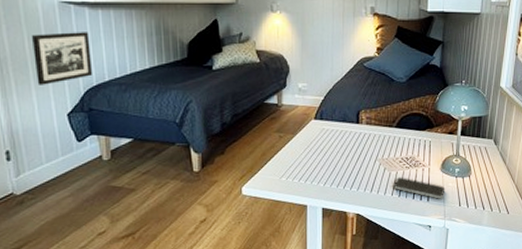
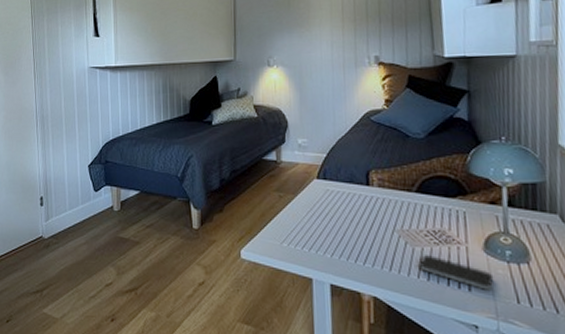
picture frame: present [32,32,93,85] -> none [67,92,111,139]

